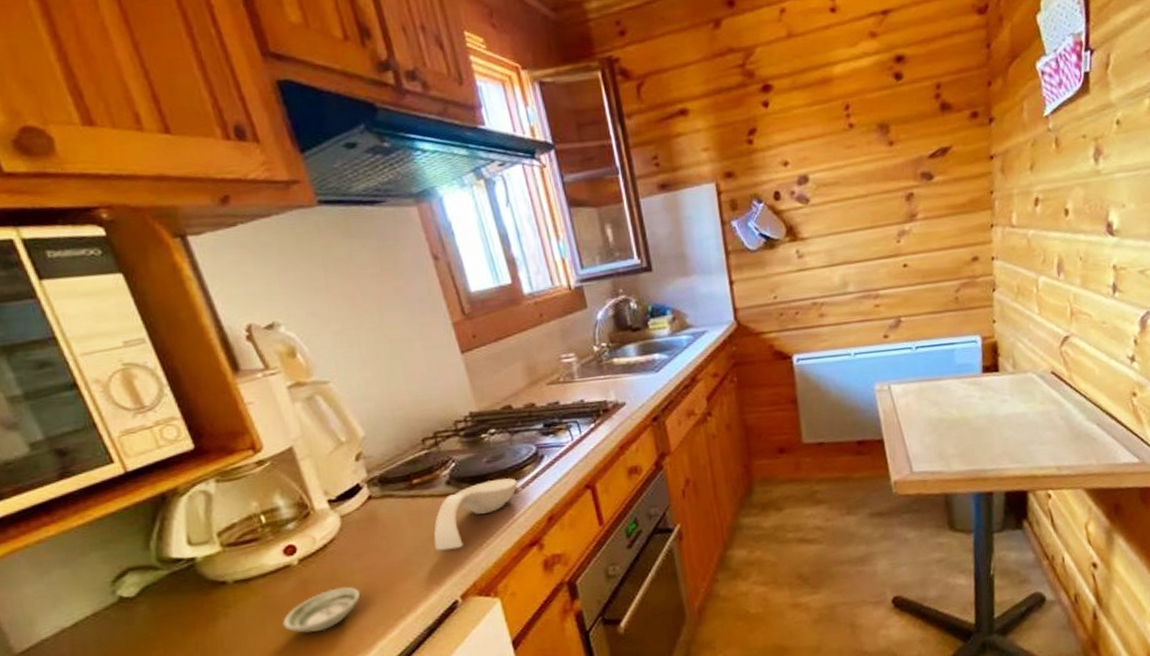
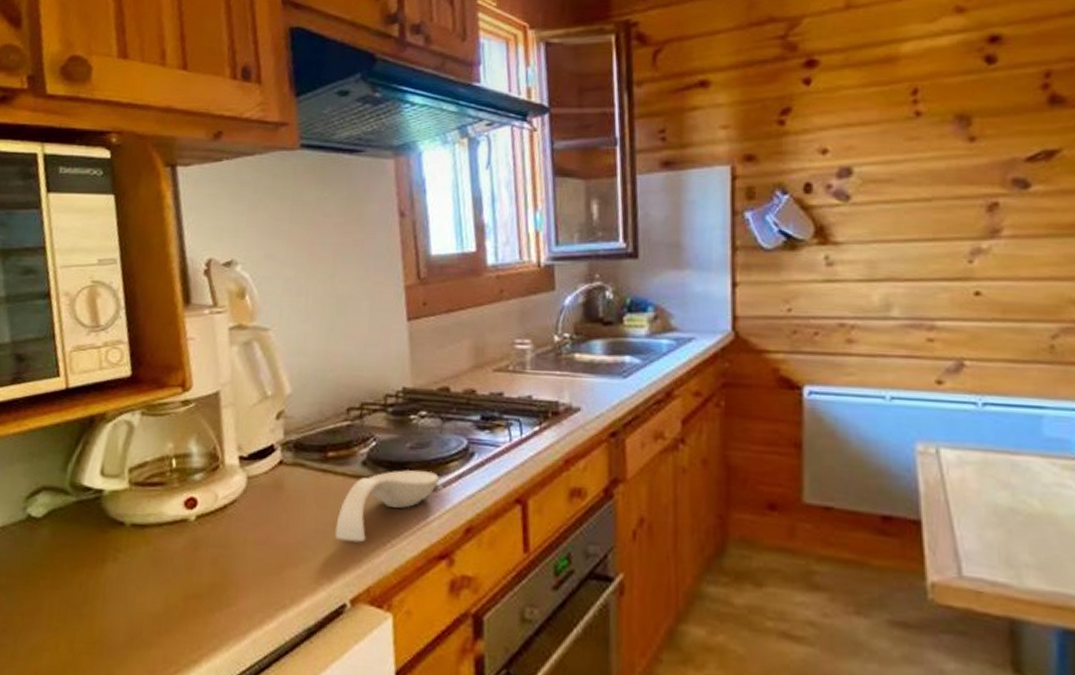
saucer: present [282,587,361,633] -> none [164,556,248,603]

